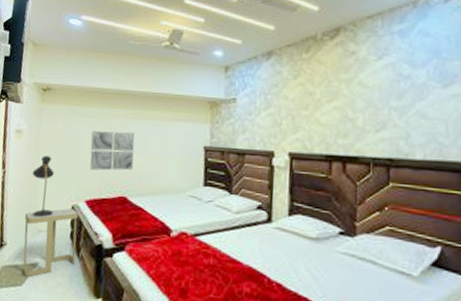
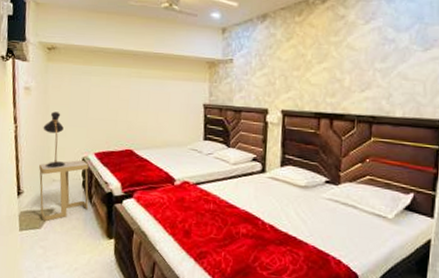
wall art: present [90,131,135,171] -> none [97,88,139,126]

